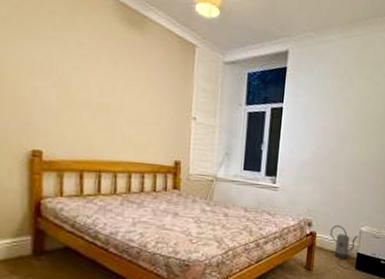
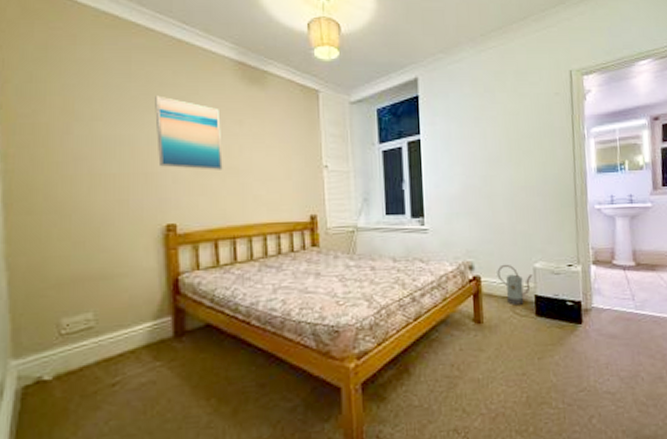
wall art: none [27,19,96,106] -> present [155,95,223,170]

